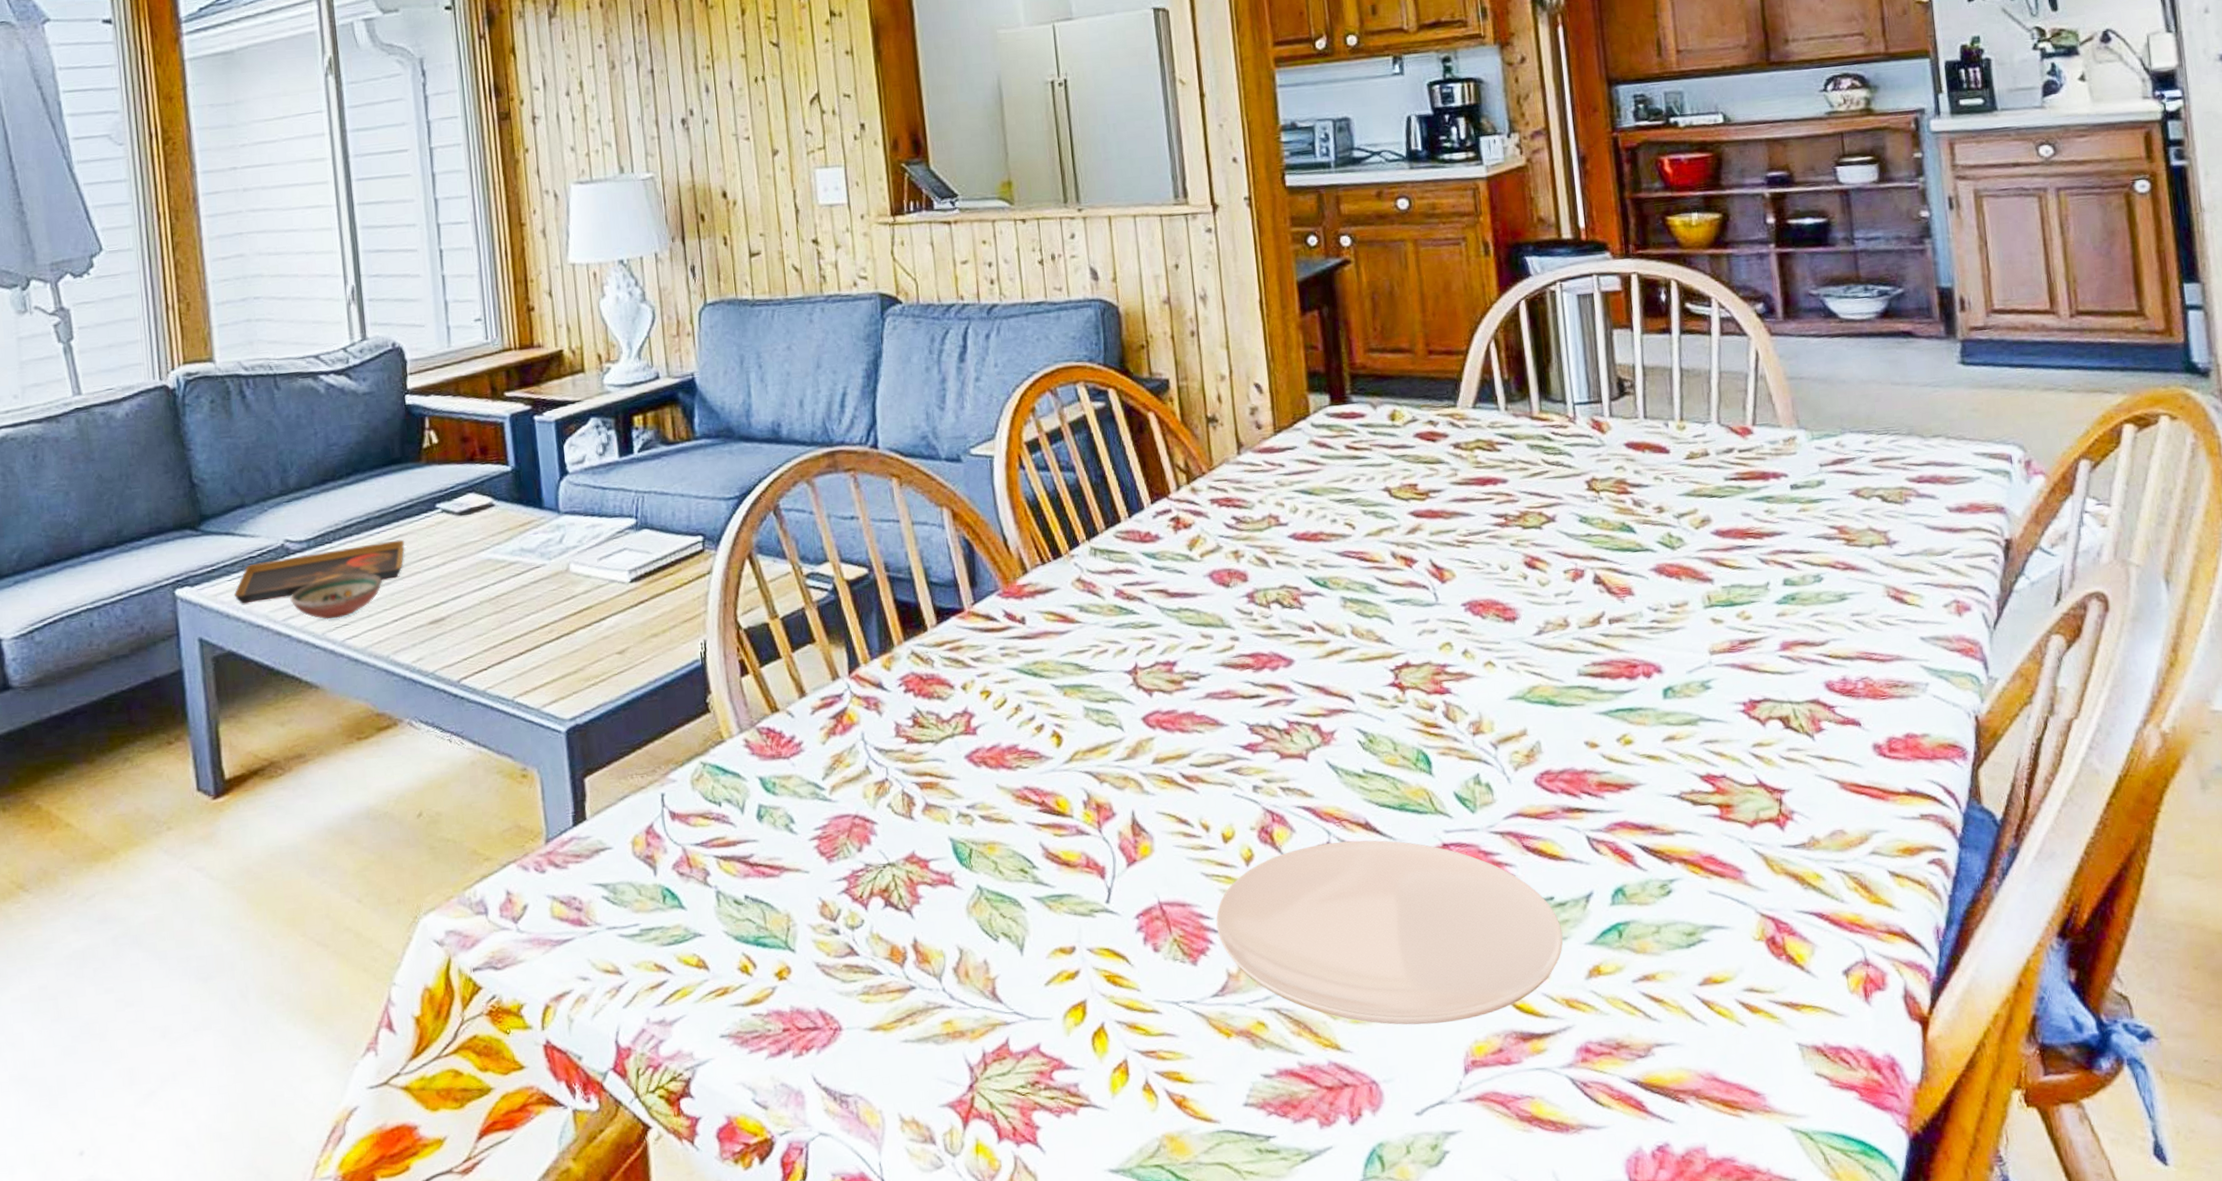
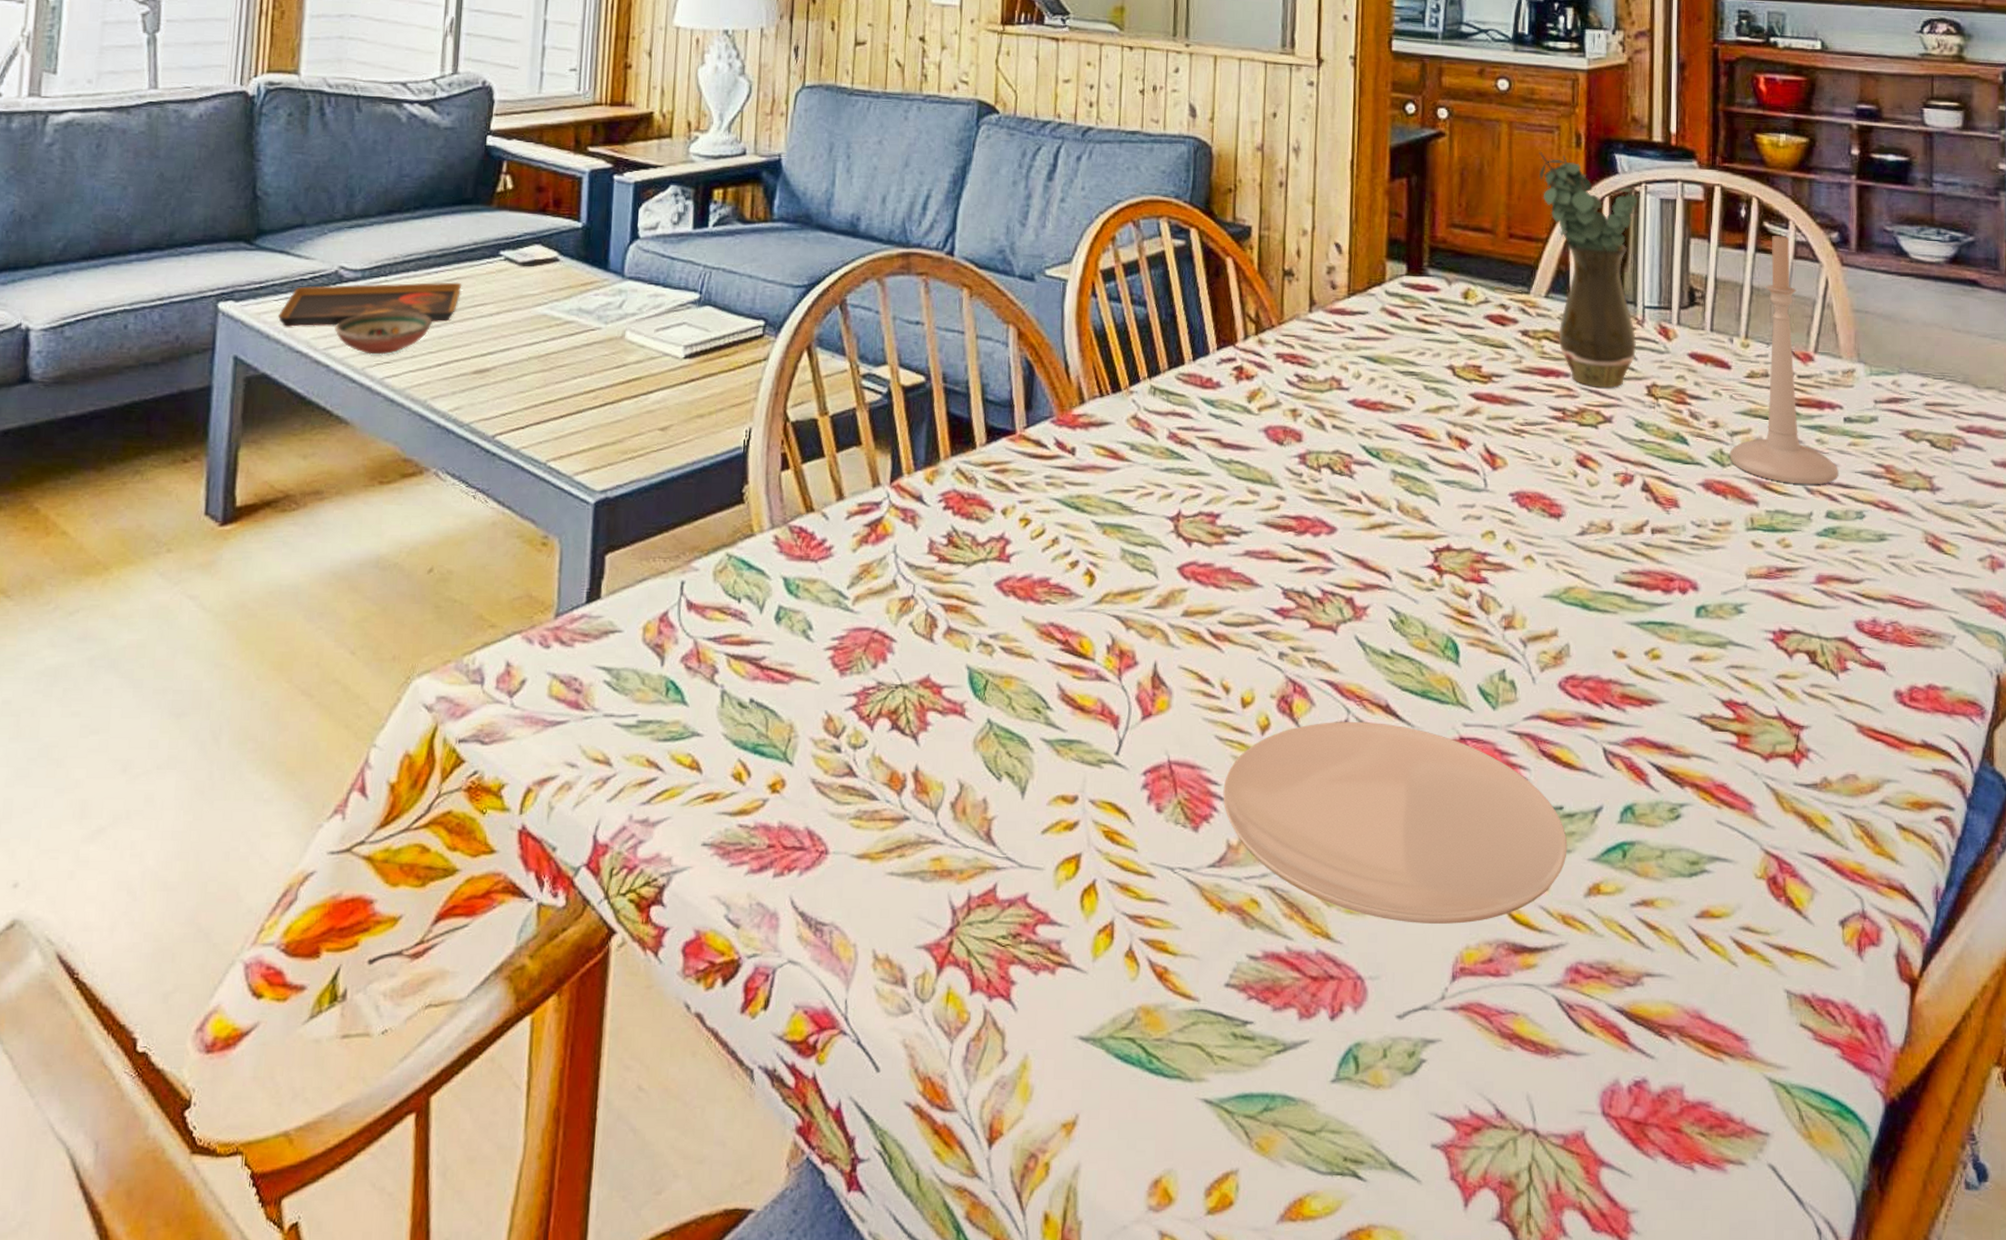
vase: none [1448,264,1572,489] -> present [1539,151,1638,388]
candlestick: none [1678,313,1791,557] -> present [1729,234,1838,485]

